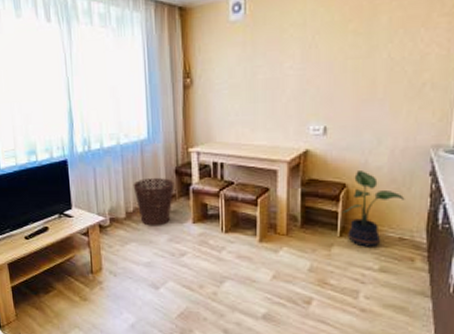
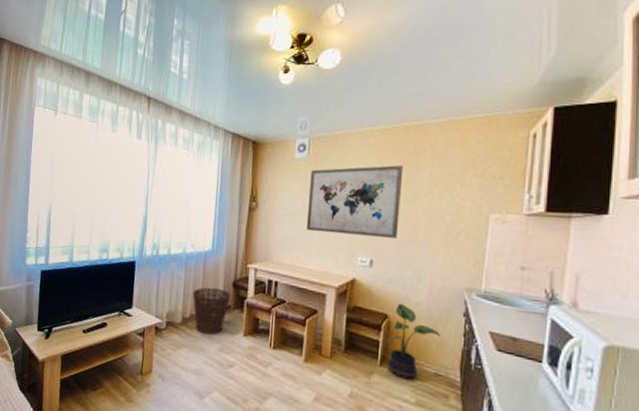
wall art: none [249,14,358,104] -> present [306,165,404,238]

